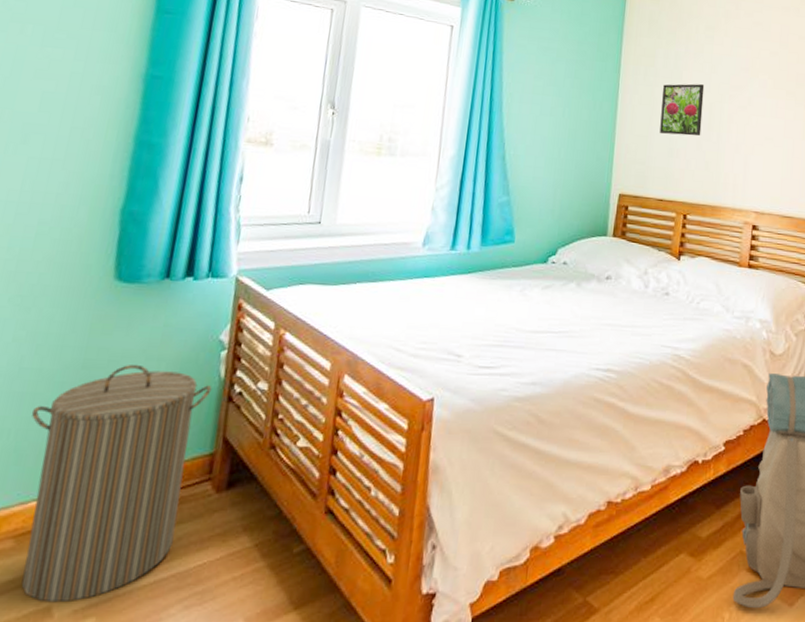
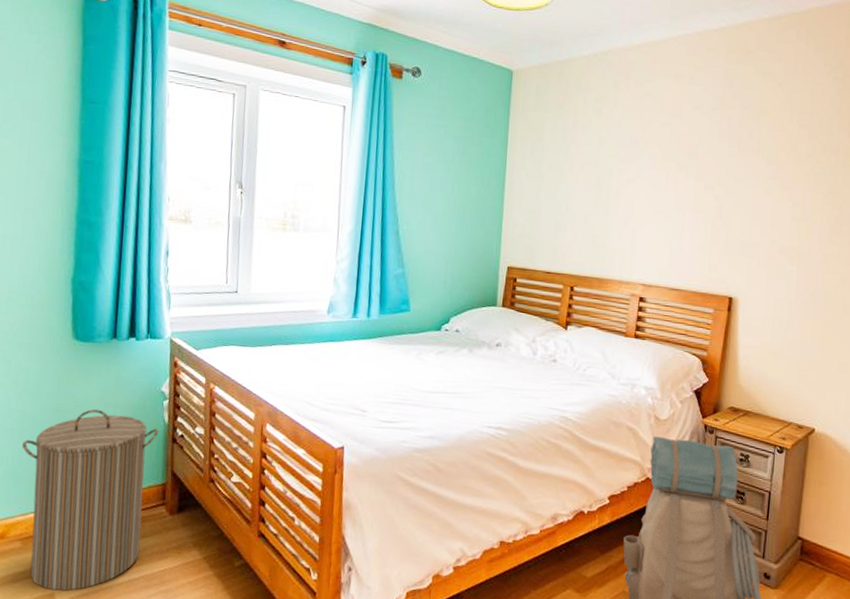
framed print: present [660,83,705,136] -> none [547,157,593,210]

